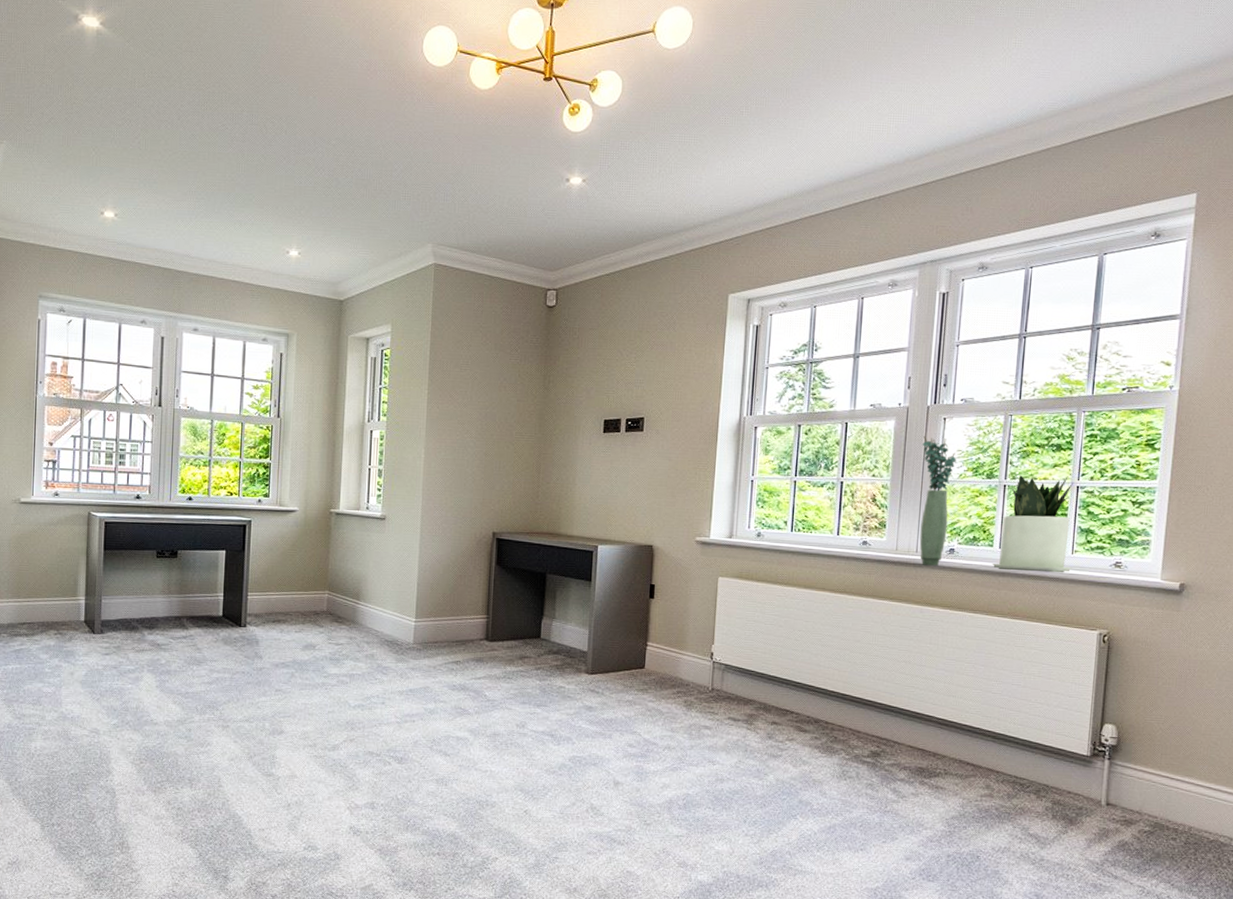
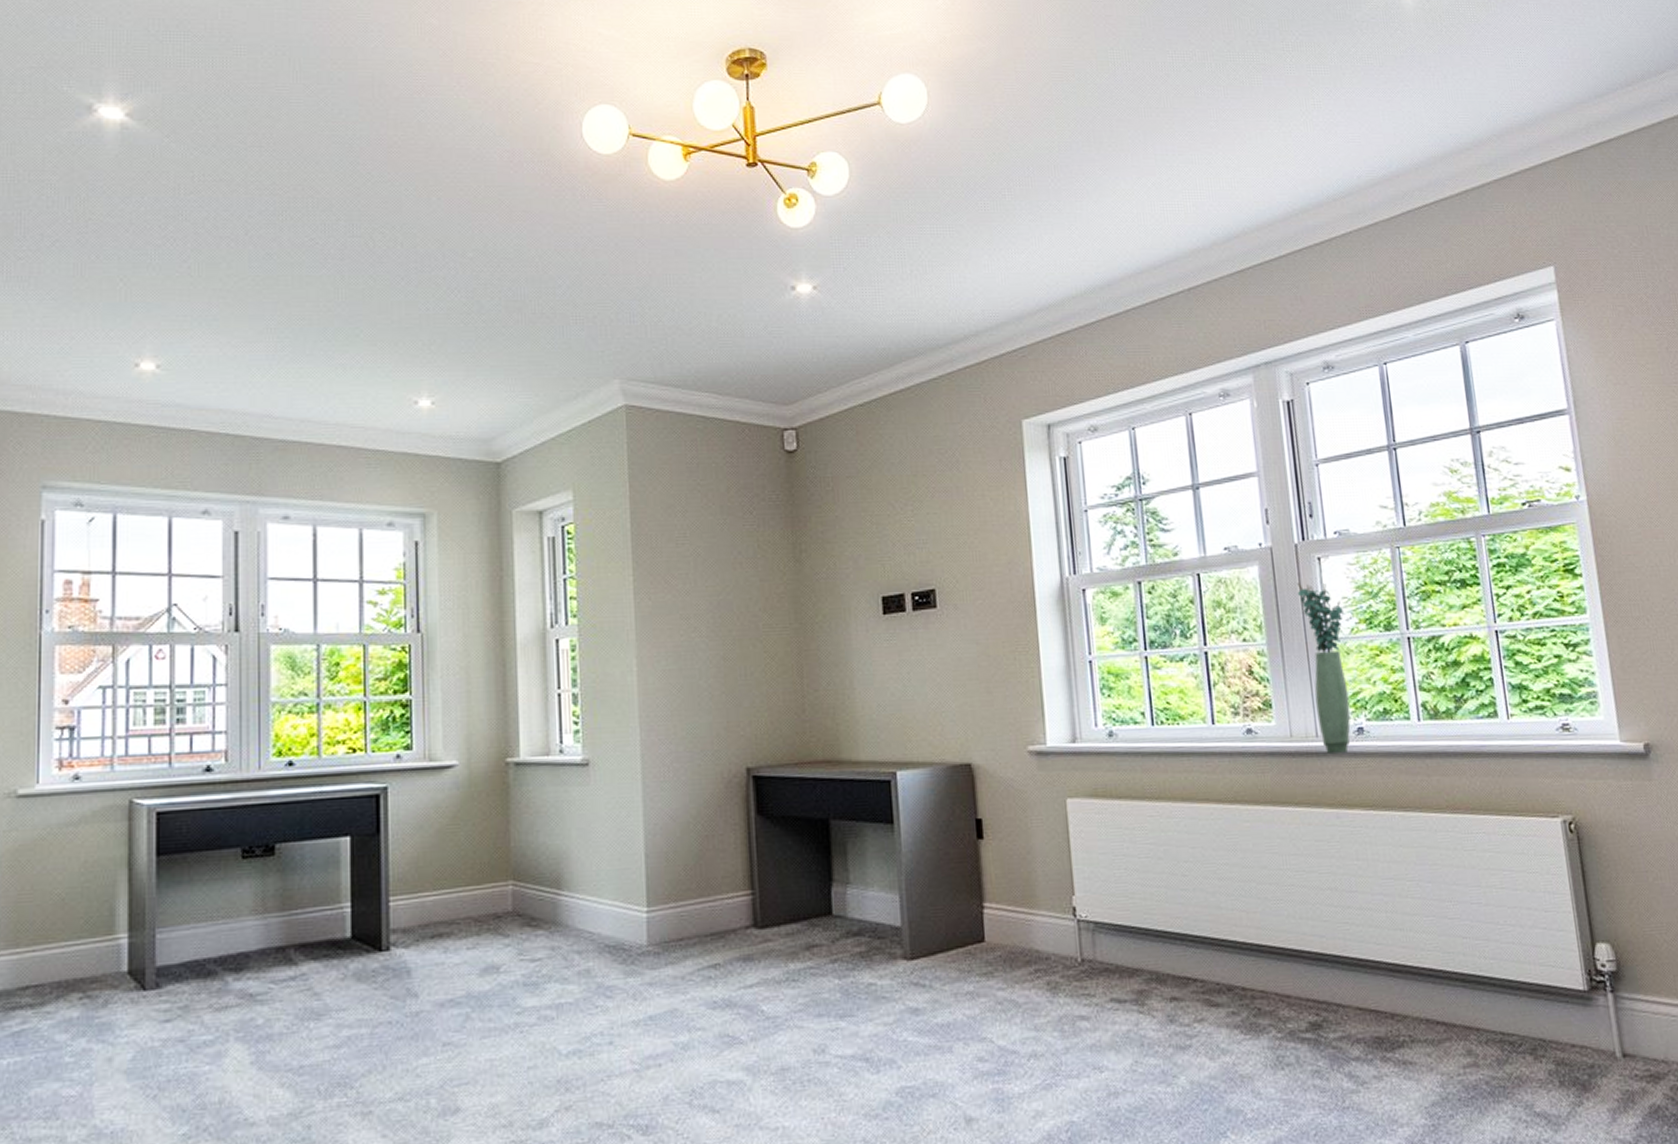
planter: present [992,475,1073,573] -> none [1413,619,1512,750]

